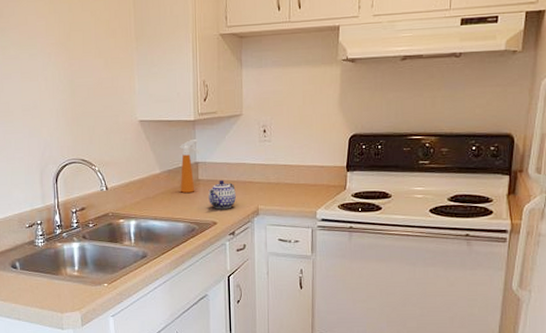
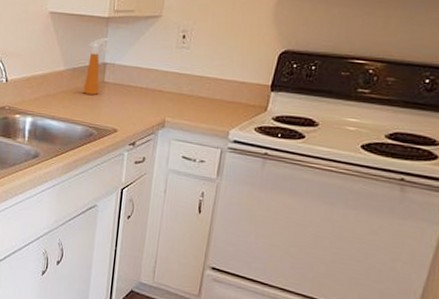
teapot: present [208,180,236,209] -> none [112,85,143,117]

